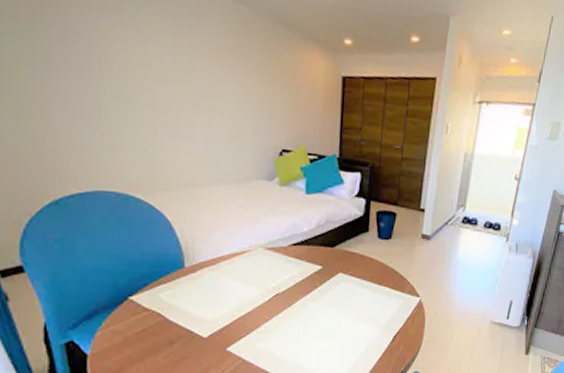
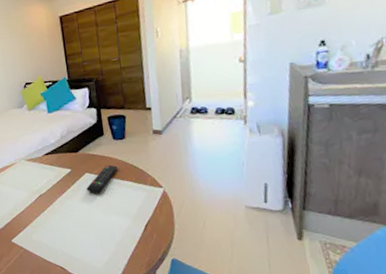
remote control: none [336,266,378,297] -> present [86,165,118,193]

